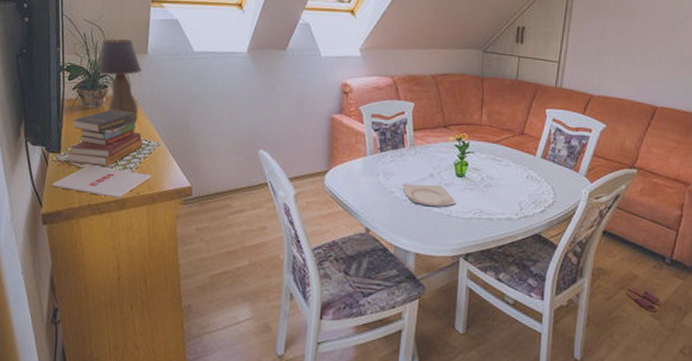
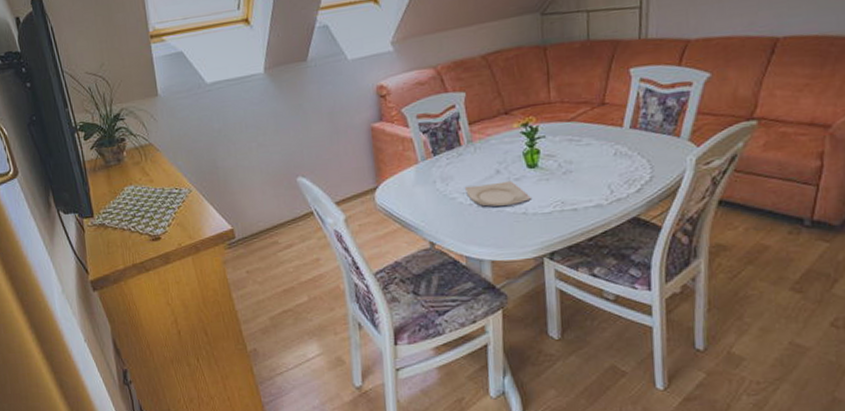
magazine: present [51,165,152,199] -> none [92,223,190,254]
books: present [65,110,144,166] -> none [99,162,175,225]
table lamp: present [96,38,143,120] -> none [109,83,163,169]
slippers: present [626,286,662,313] -> none [755,259,804,285]

